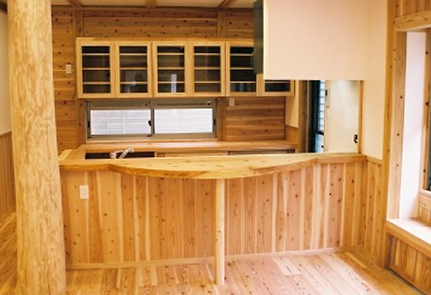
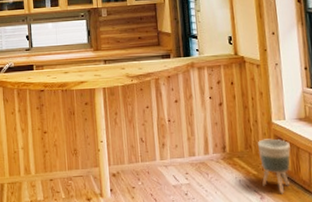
planter: none [369,236,400,287] -> present [257,138,291,194]

